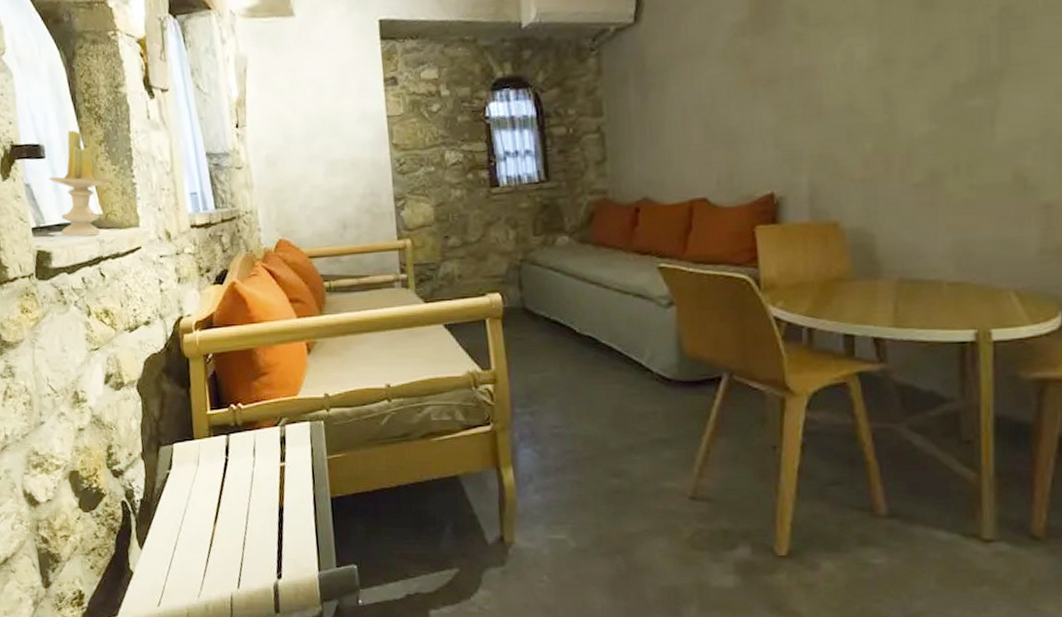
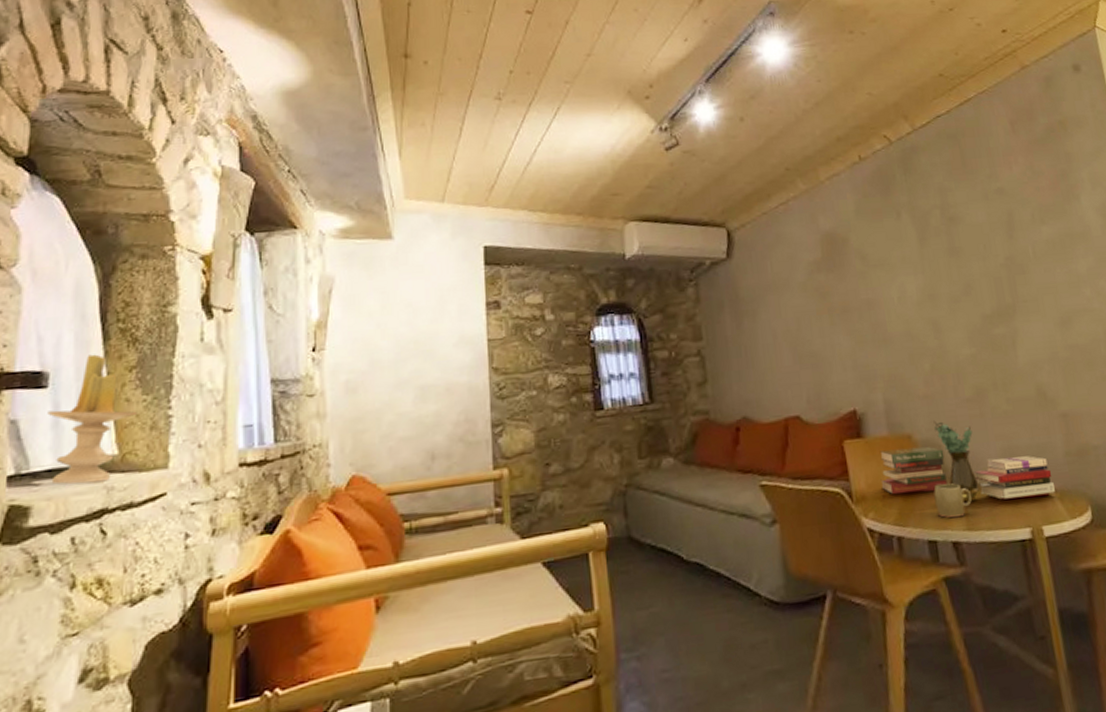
books: none [795,235,877,285] -> present [879,446,947,495]
mug: none [858,276,906,313] -> present [933,483,973,519]
vase: none [869,207,917,298] -> present [933,420,979,503]
books: none [913,251,1016,299] -> present [974,456,1055,501]

